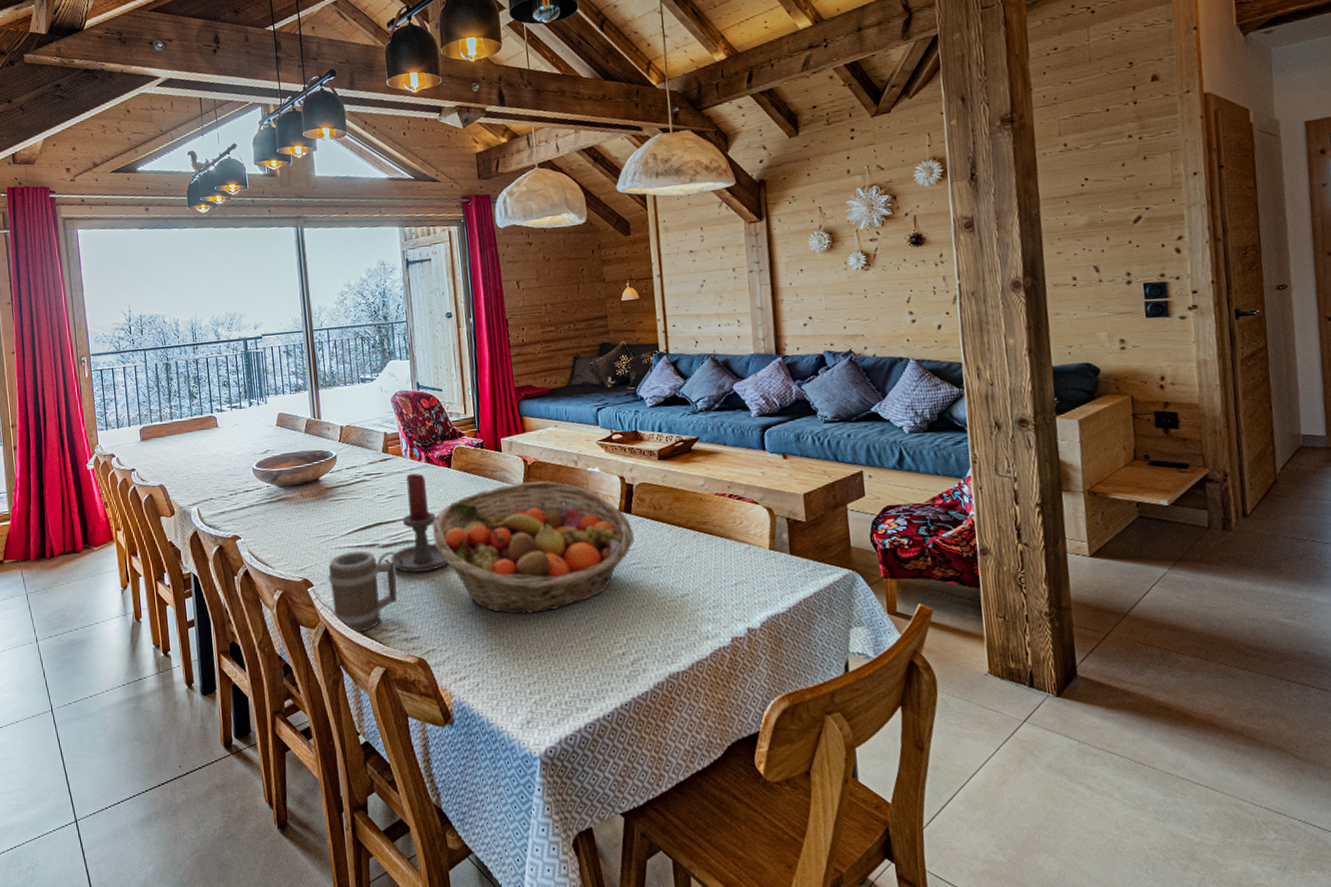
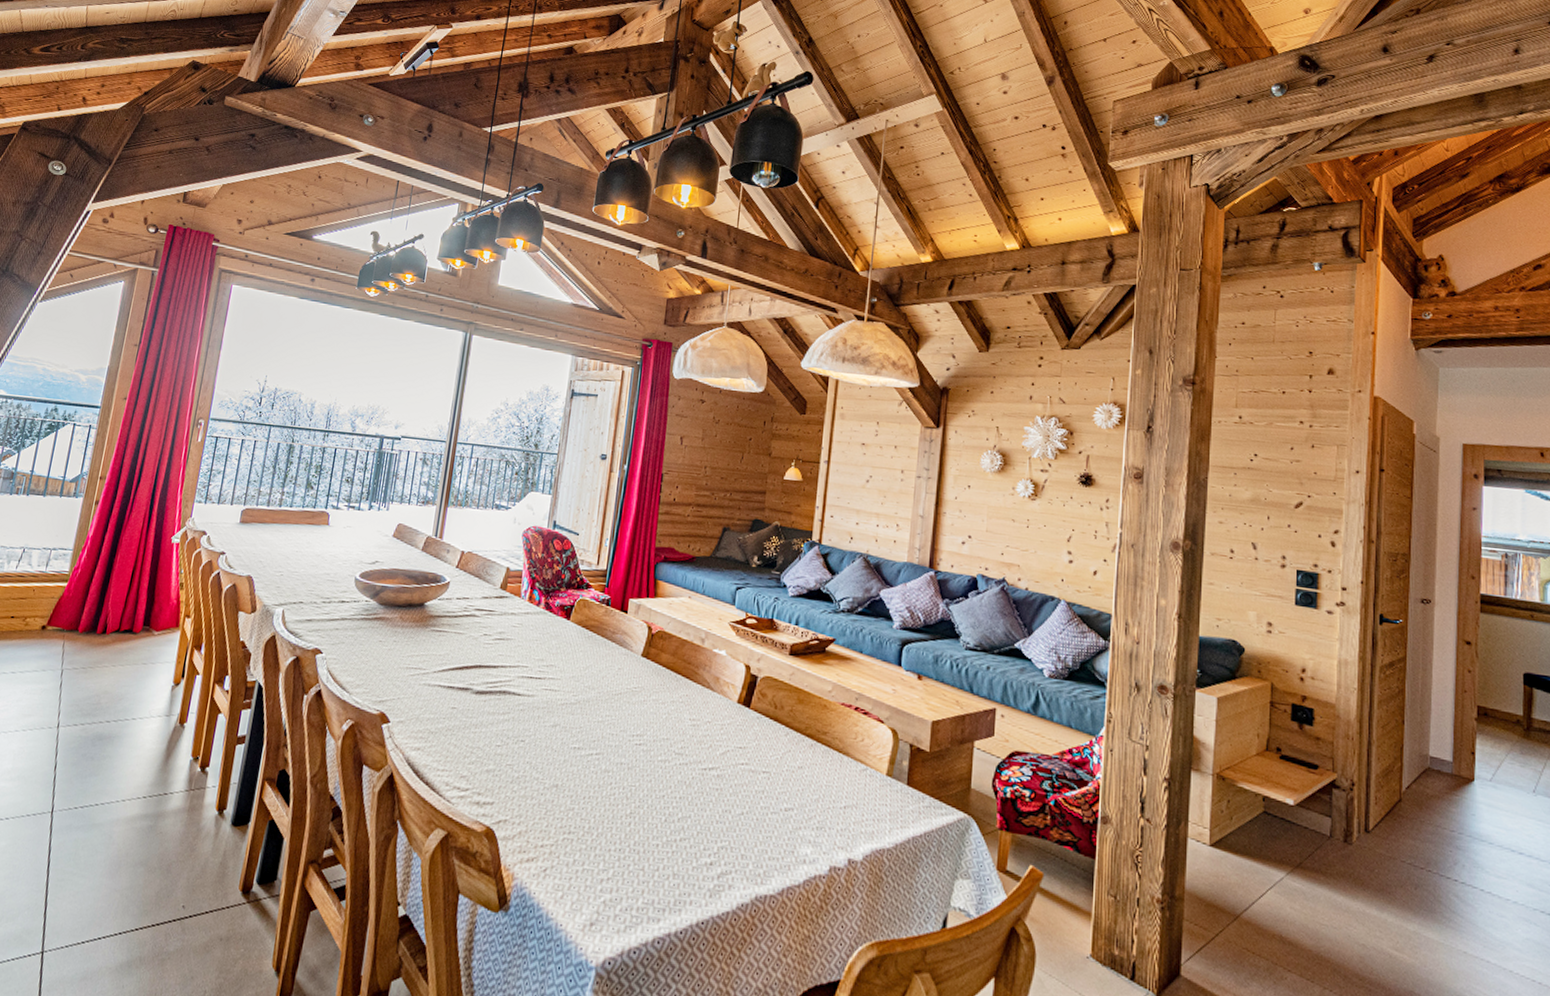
barrel: present [327,550,397,633] -> none [403,691,485,786]
candle holder: present [377,473,448,573] -> none [466,617,543,730]
fruit basket: present [432,481,634,615] -> none [533,650,749,801]

